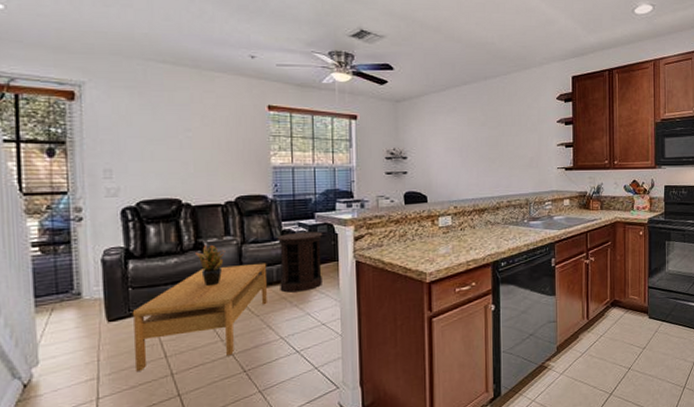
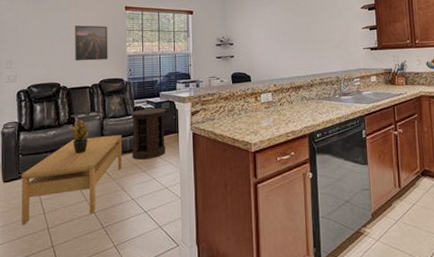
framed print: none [199,127,247,172] -> present [75,25,108,61]

